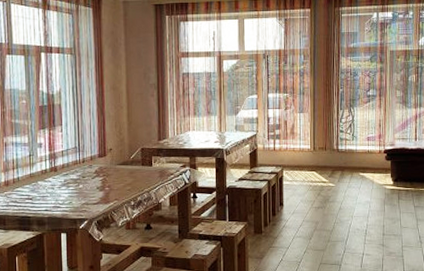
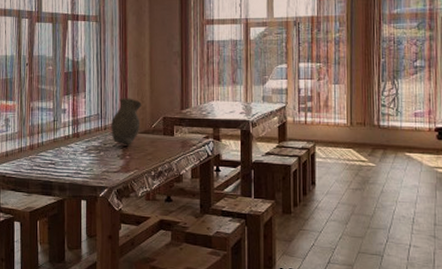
vase: none [89,130,120,177] -> present [111,98,142,146]

